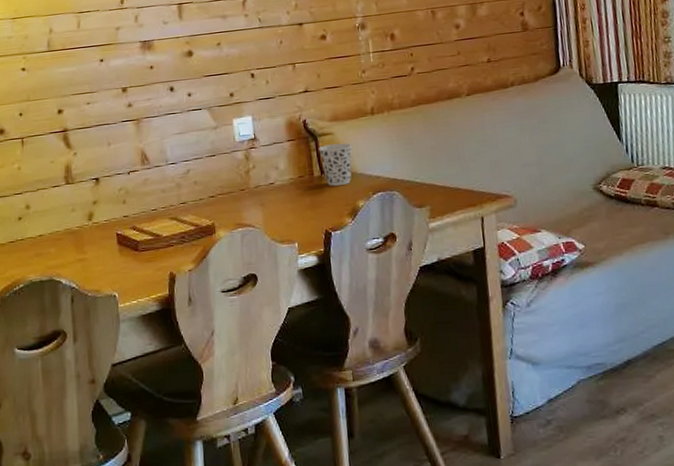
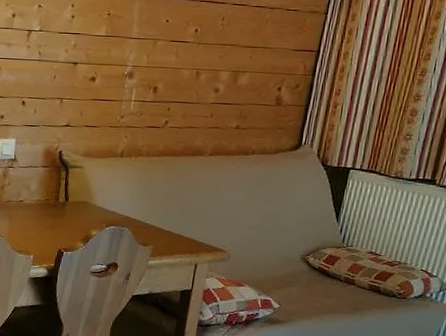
cup: present [318,143,352,186] -> none [67,176,98,214]

